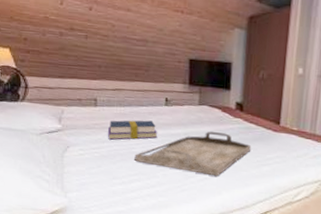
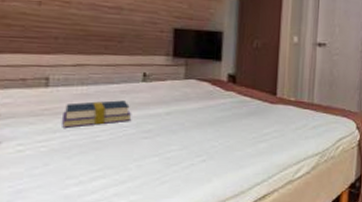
serving tray: present [134,131,252,176] -> none [98,107,246,161]

